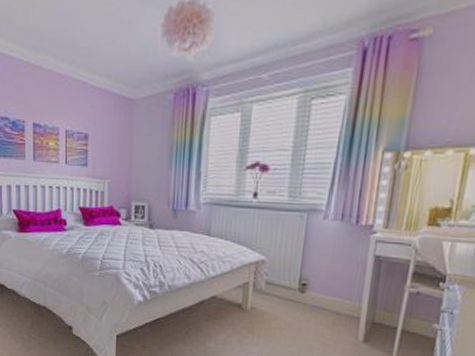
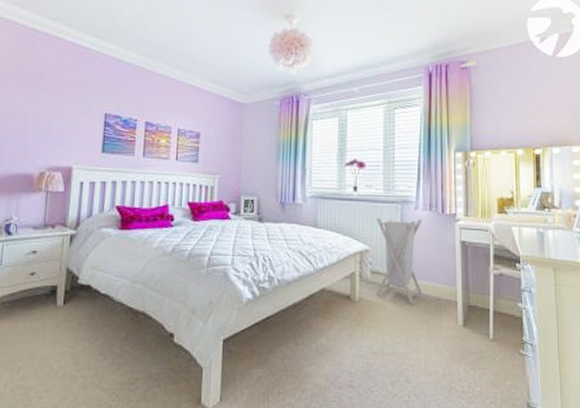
laundry hamper: none [269,228,332,318] -> present [376,218,423,305]

